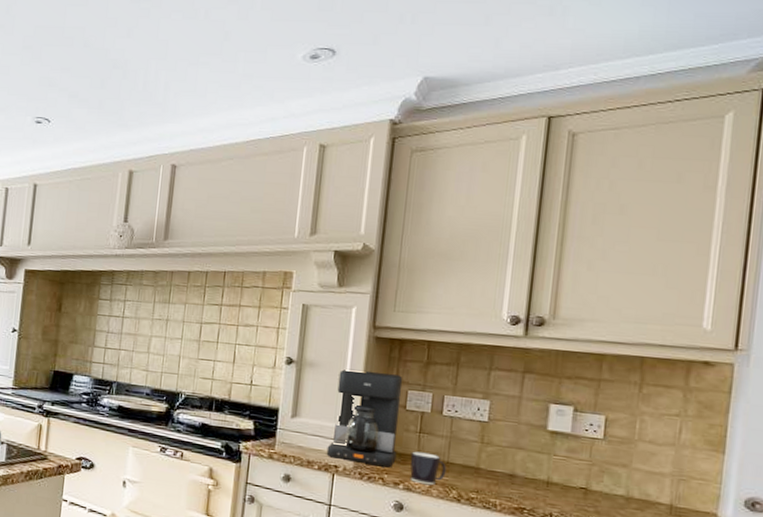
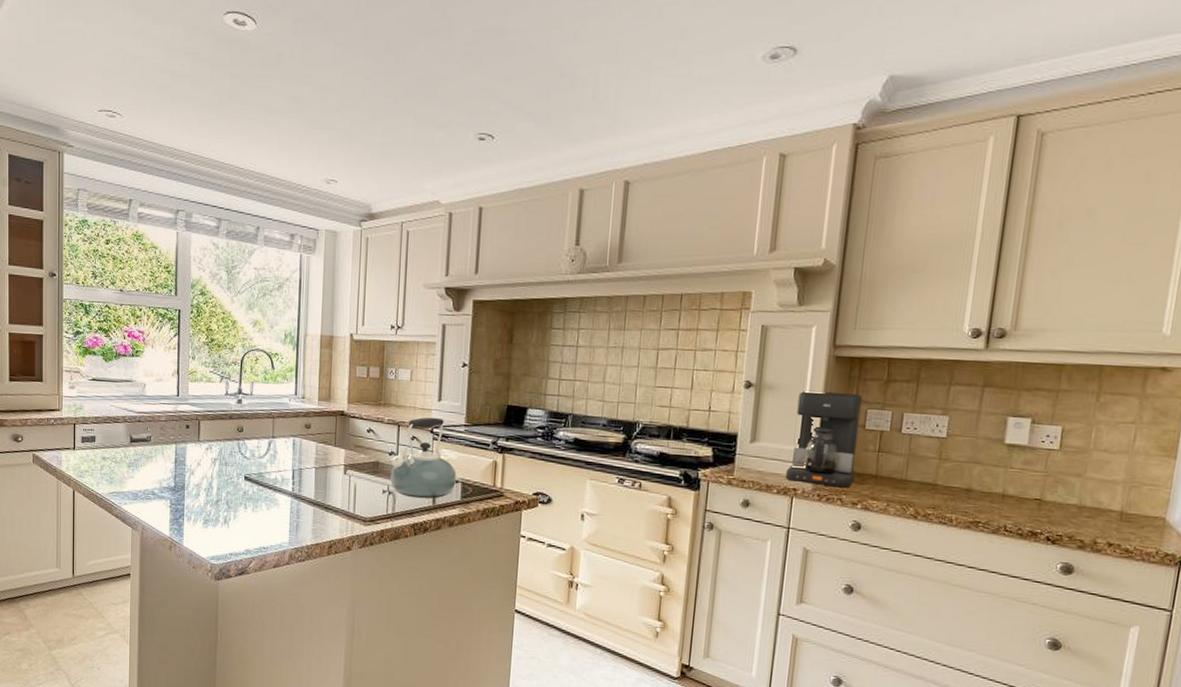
mug: present [410,451,447,486] -> none [868,470,904,504]

